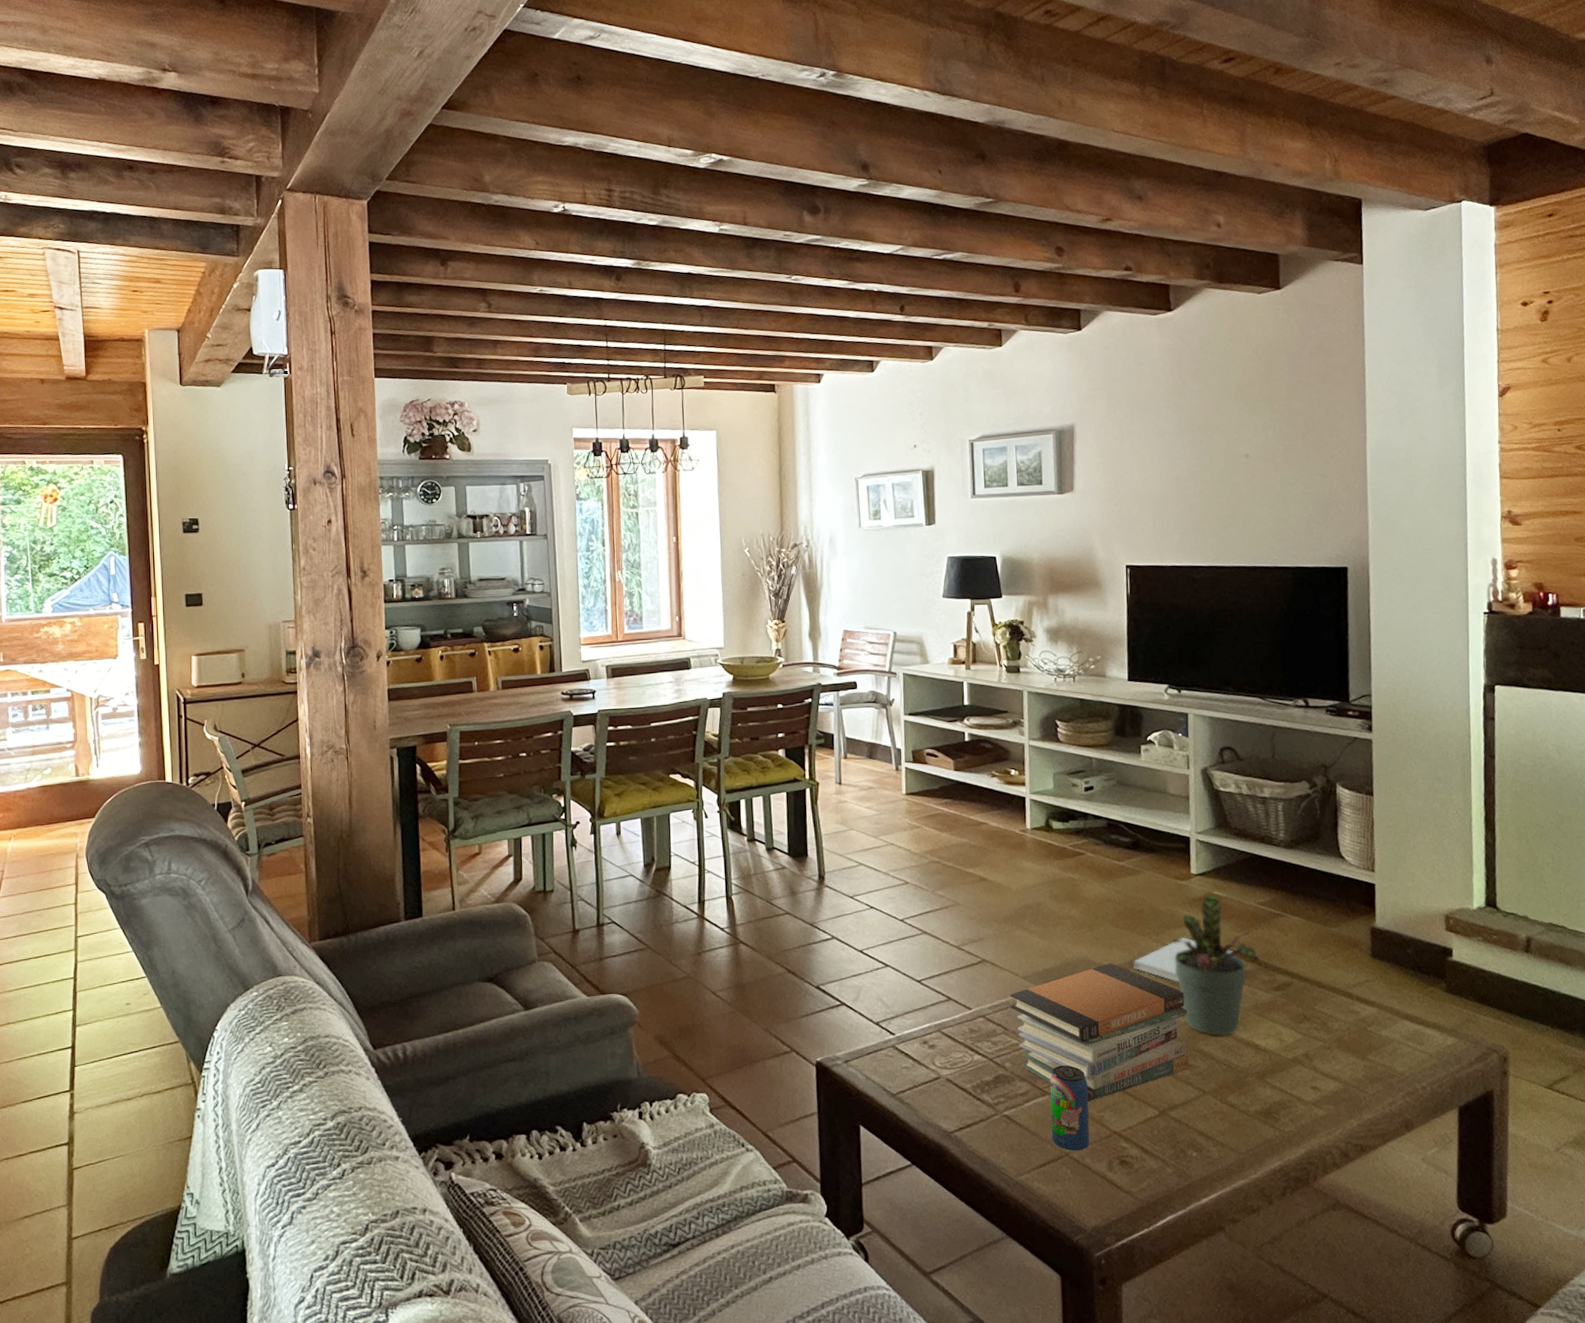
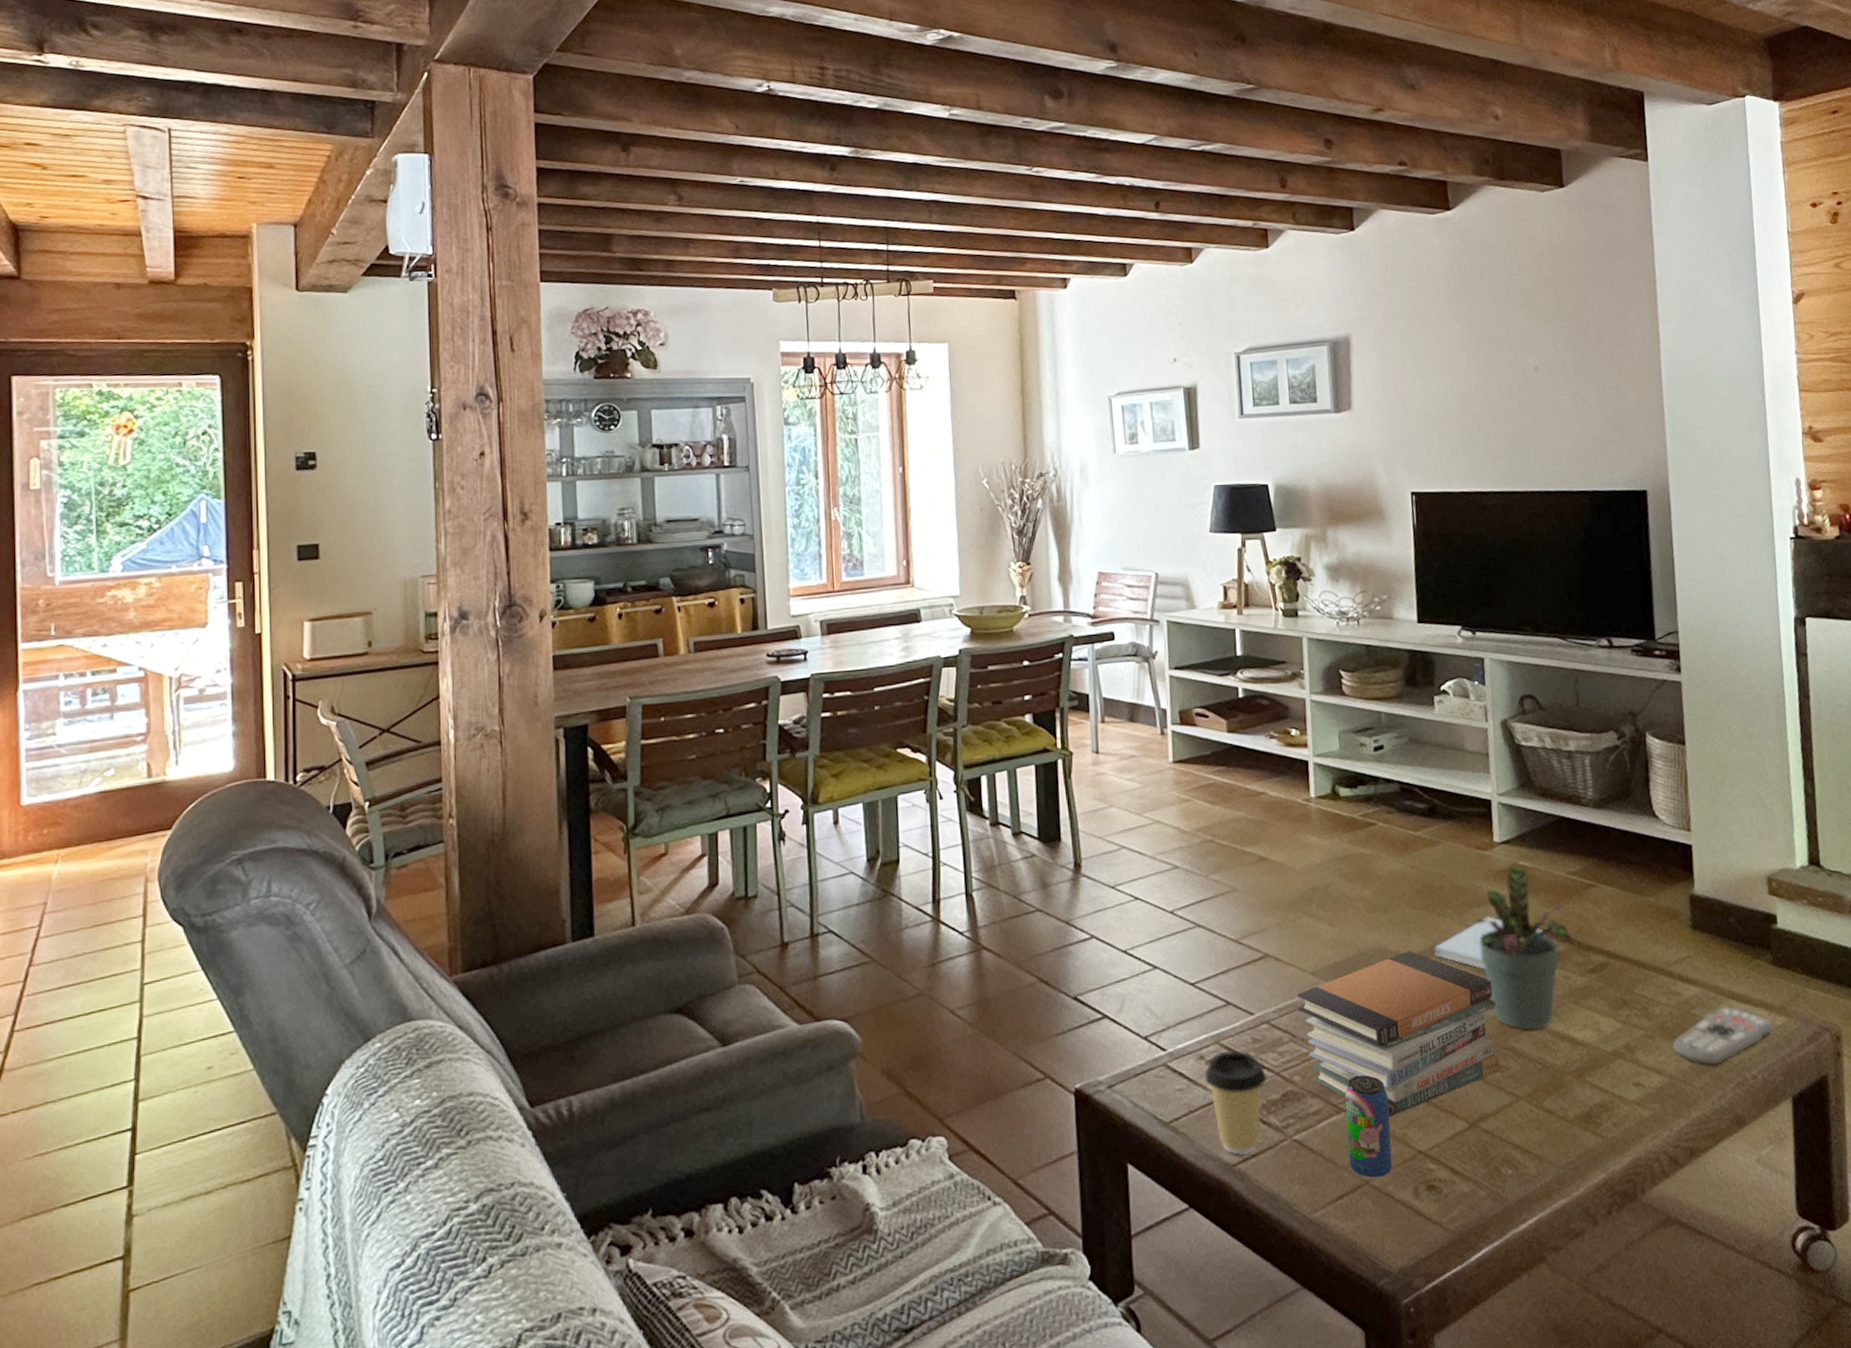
coffee cup: none [927,1038,983,1125] -> present [1204,1050,1268,1156]
remote control: none [1348,1026,1444,1076] -> present [1672,1007,1774,1066]

